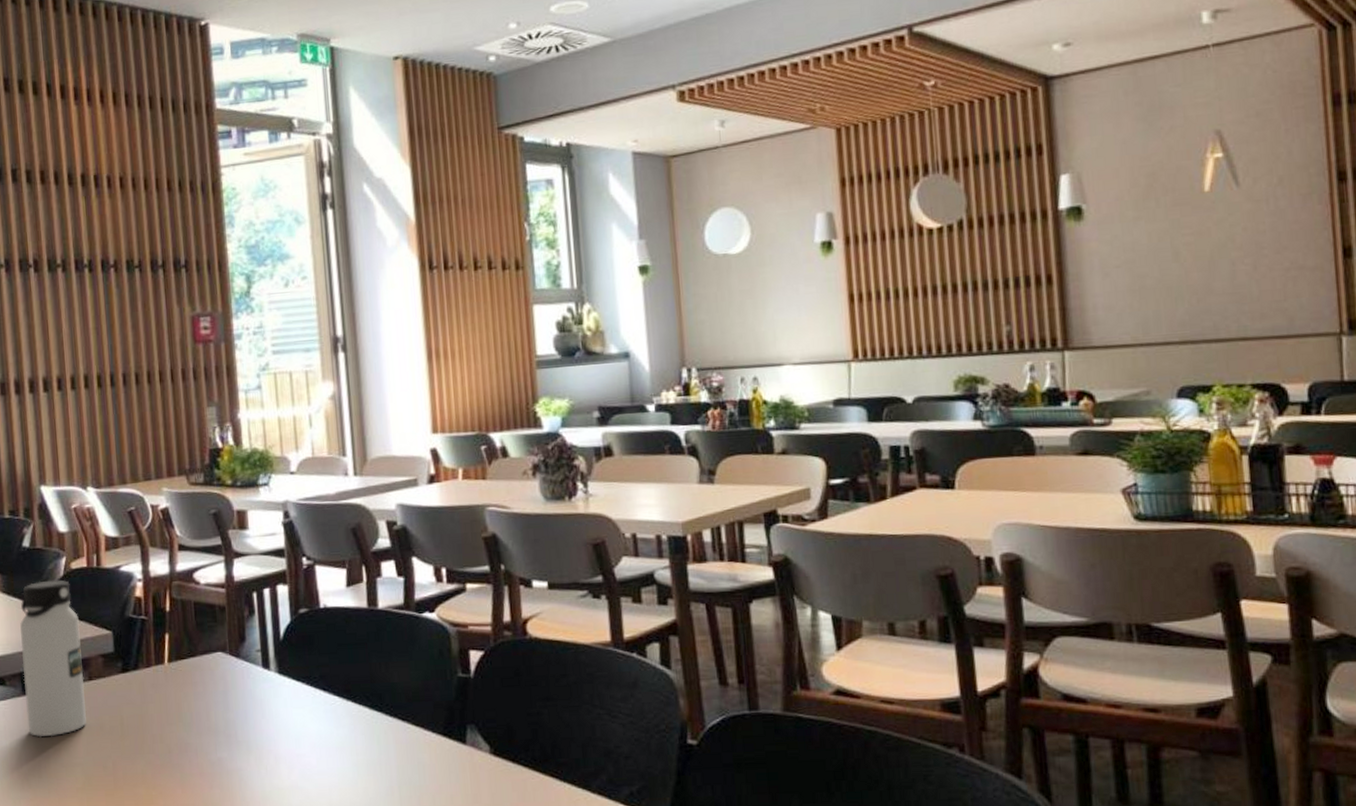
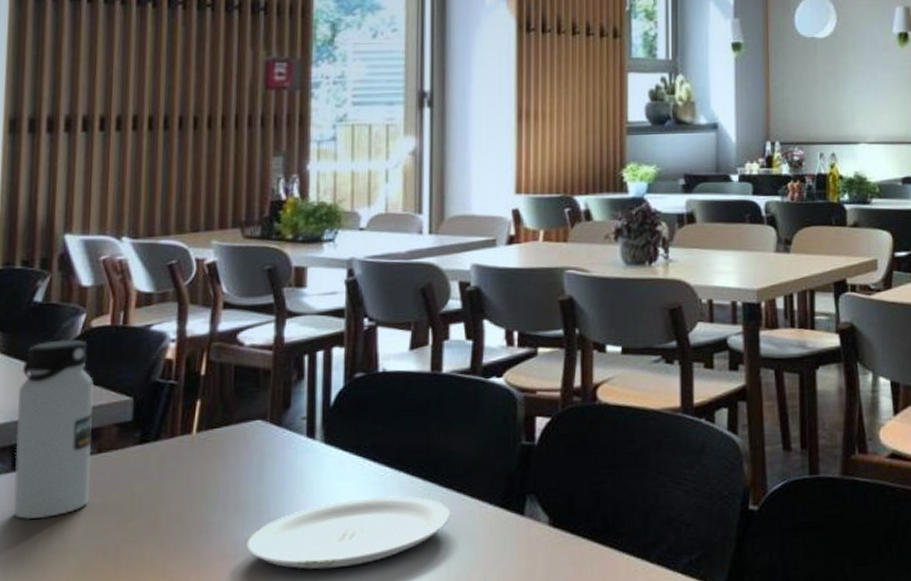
plate: none [220,723,398,788] -> present [246,496,451,570]

